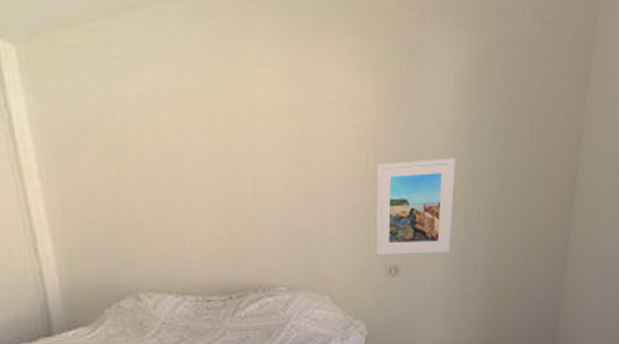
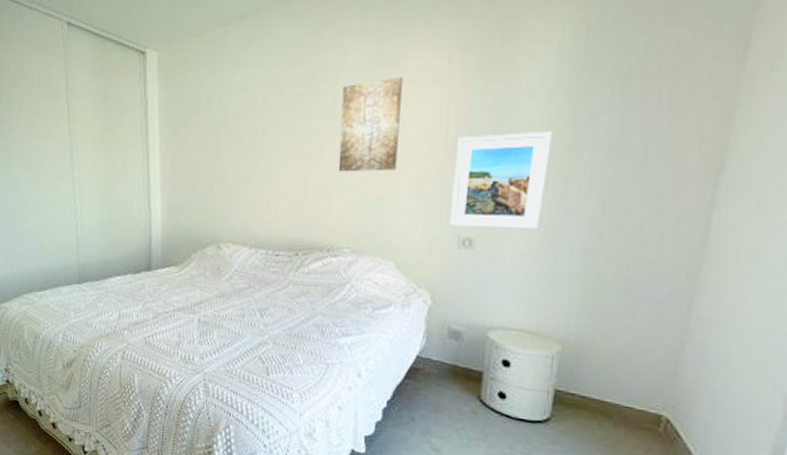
wall art: none [260,97,323,203] -> present [338,77,404,172]

